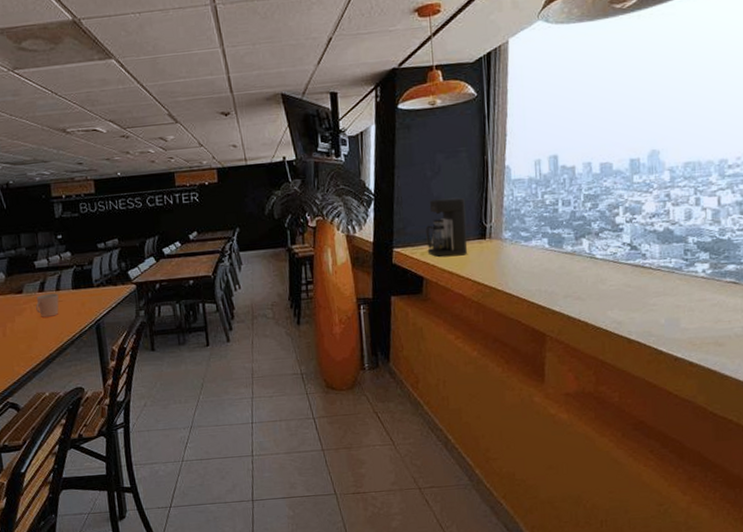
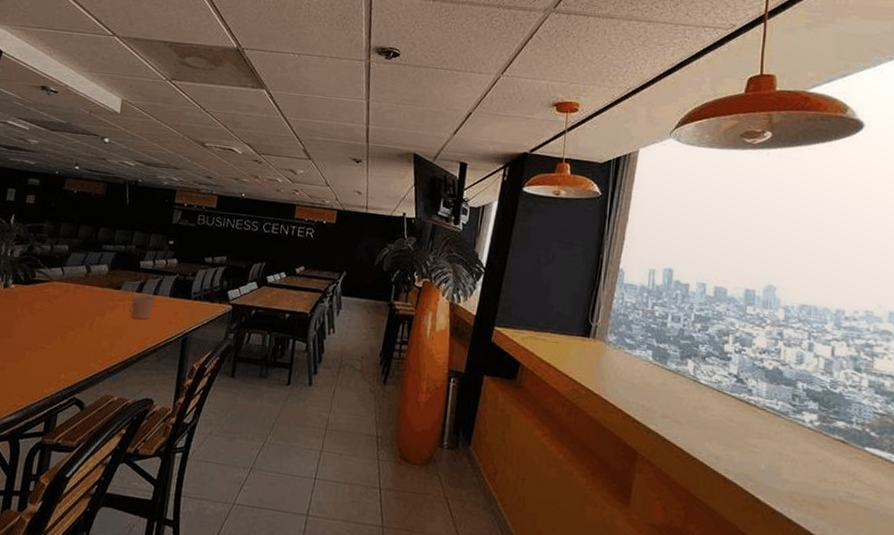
coffee maker: present [425,197,468,257] -> none [528,286,574,350]

